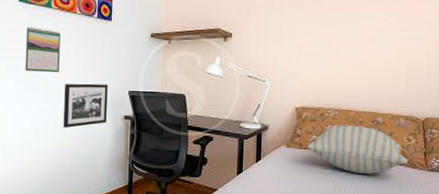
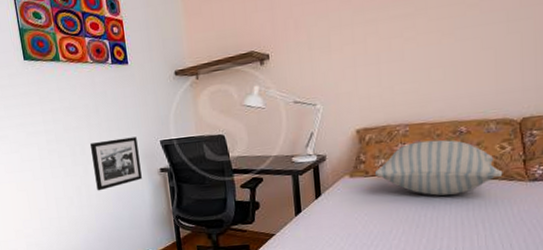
calendar: present [24,27,61,73] -> none [38,86,83,136]

